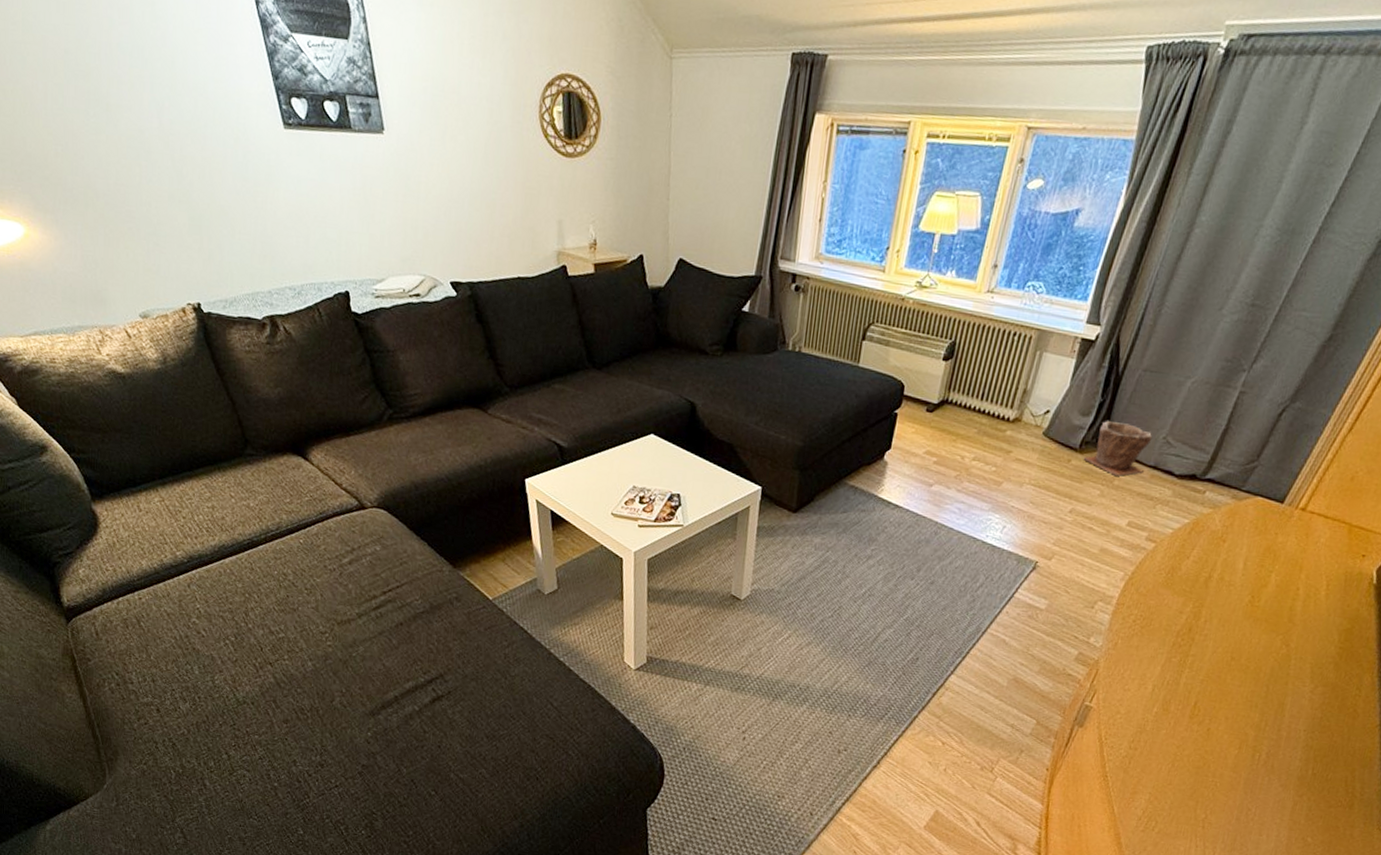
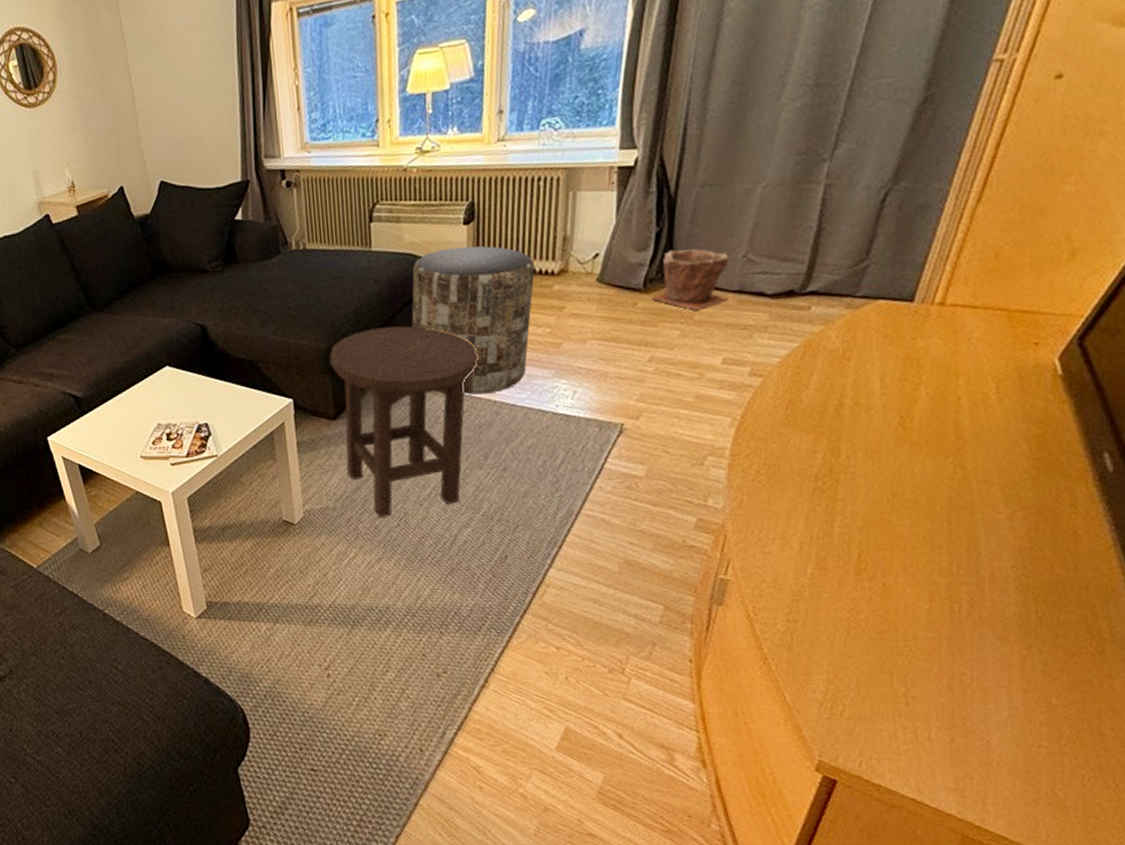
stool: none [797,437,932,607] -> present [329,326,479,517]
side table: none [880,378,996,515] -> present [411,246,535,394]

